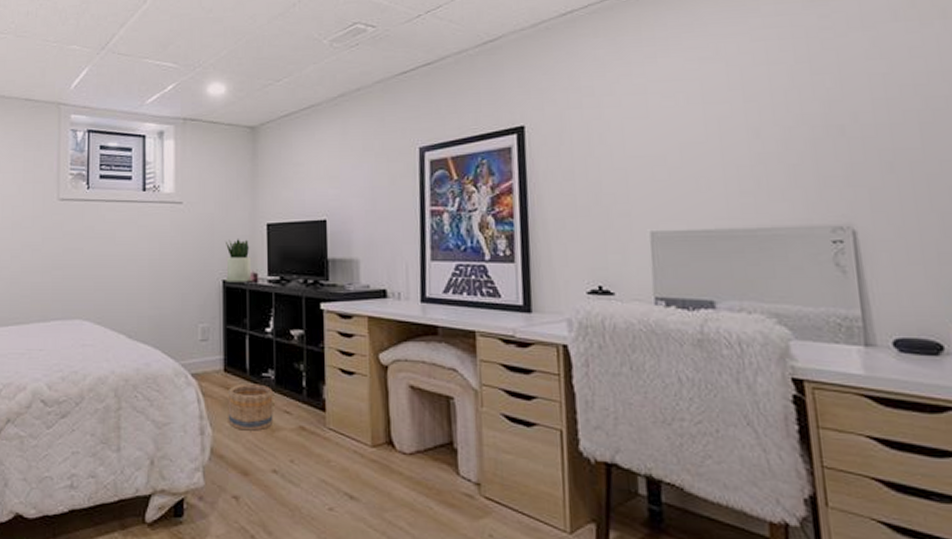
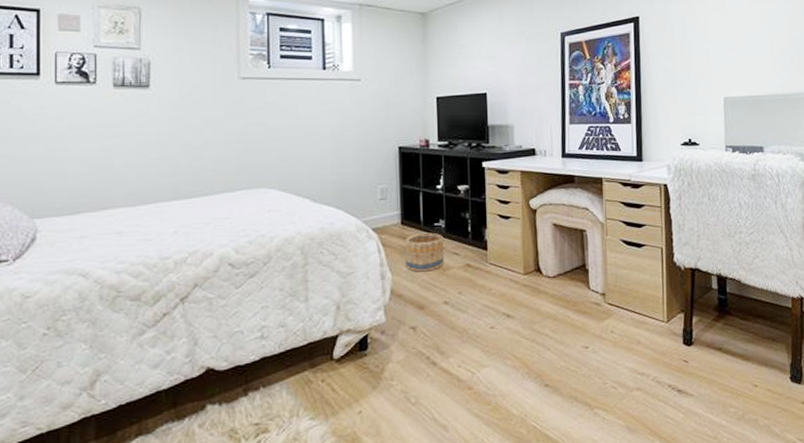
planter: present [225,239,253,284] -> none [400,111,426,150]

